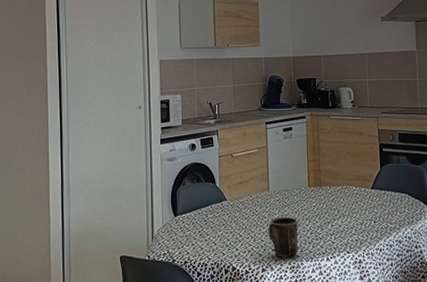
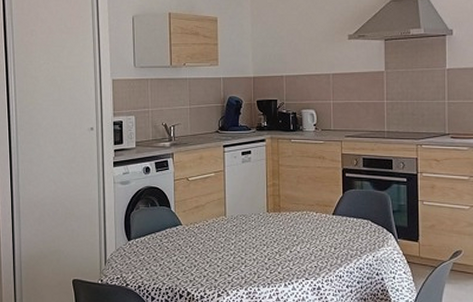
mug: present [268,216,299,258] -> none [224,242,255,284]

